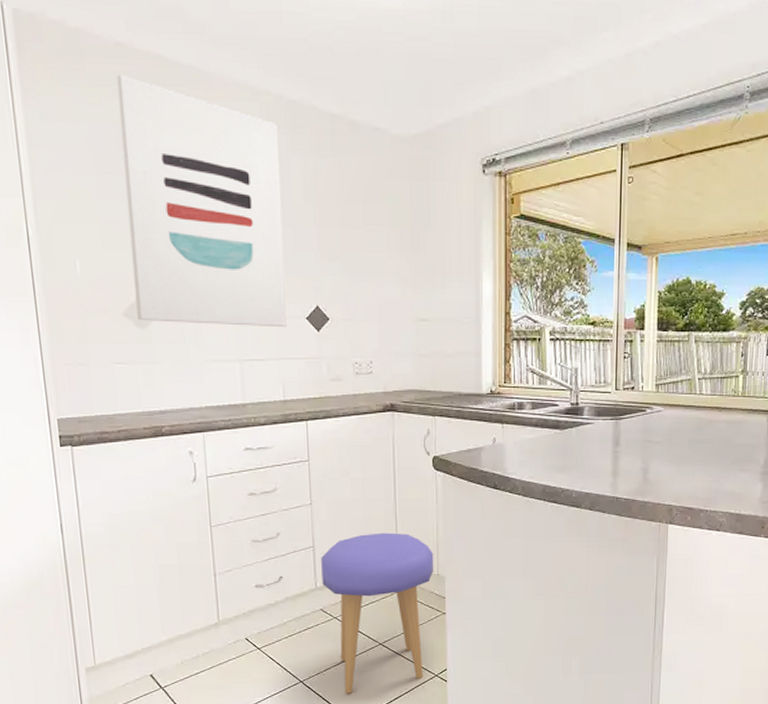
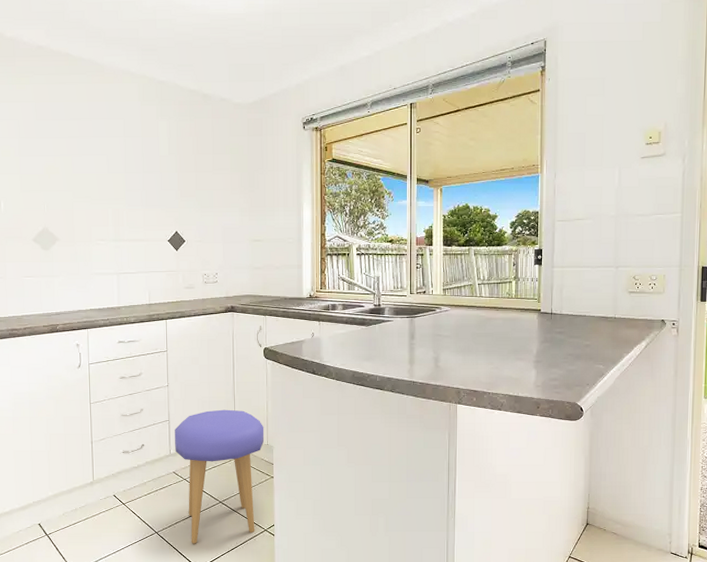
wall art: present [116,73,287,328] -> none [37,67,153,248]

